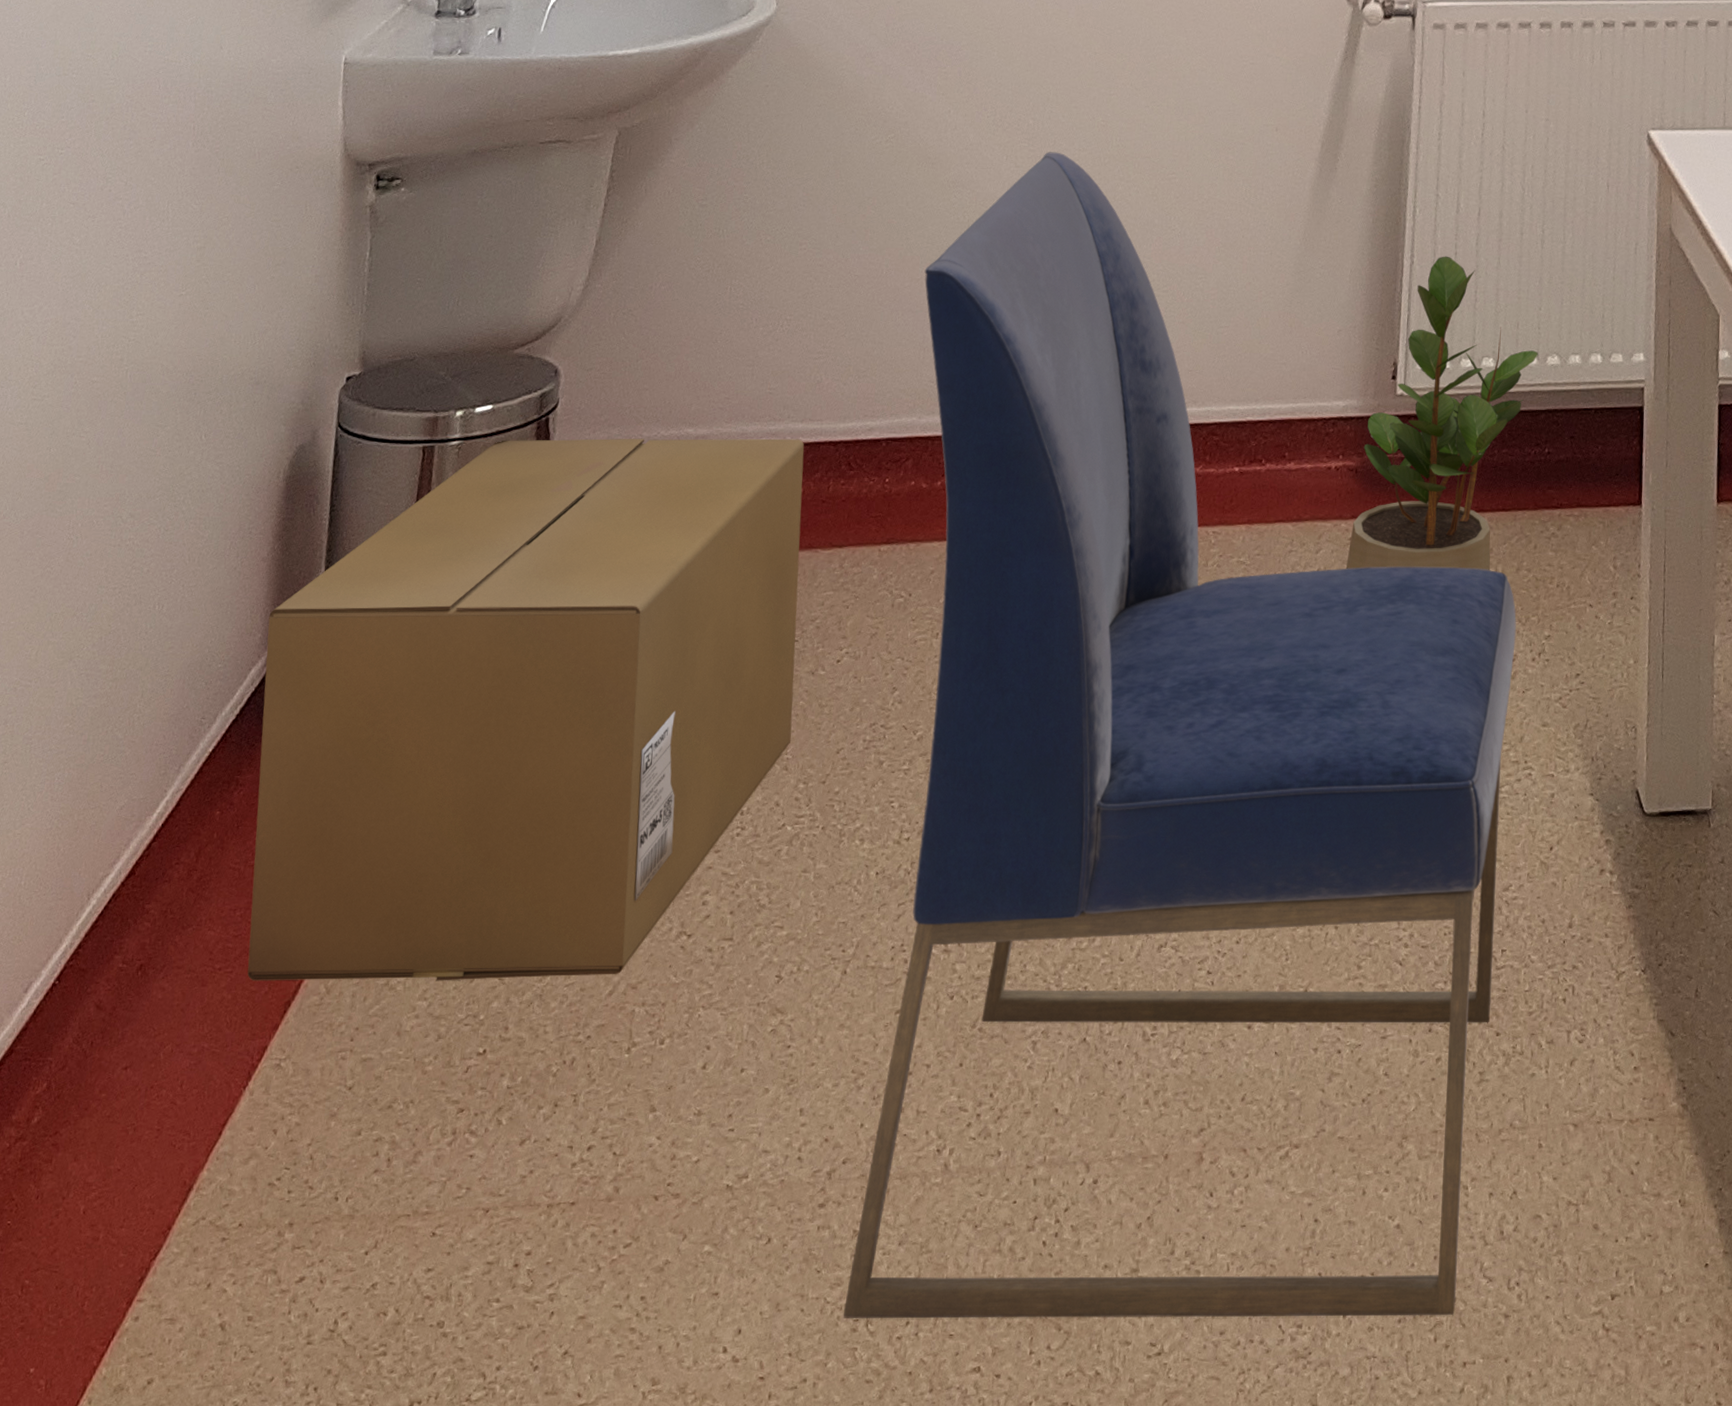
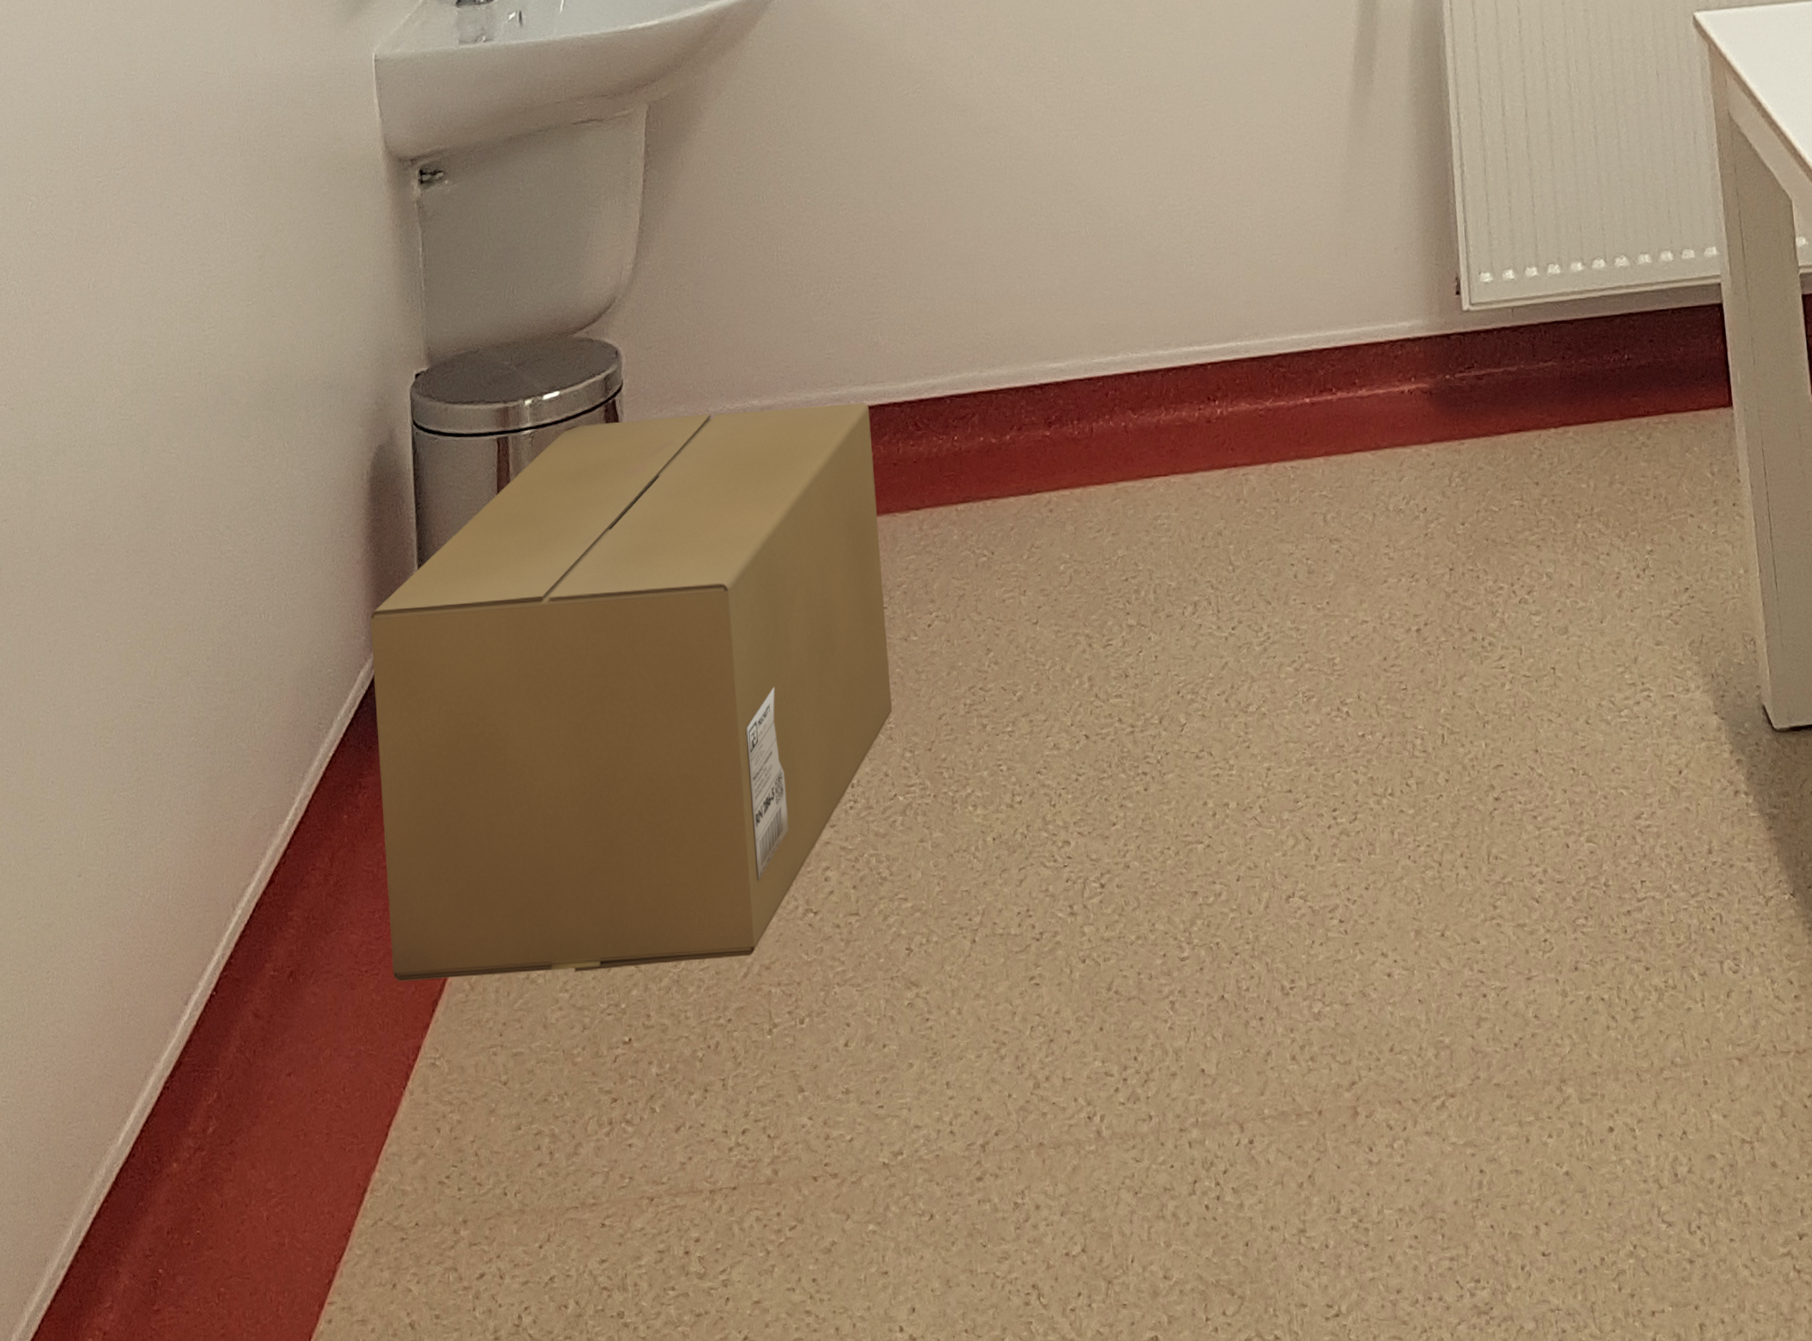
chair: present [843,152,1516,1319] -> none [967,88,1637,1292]
potted plant: present [1345,256,1538,571] -> none [1431,162,1606,496]

